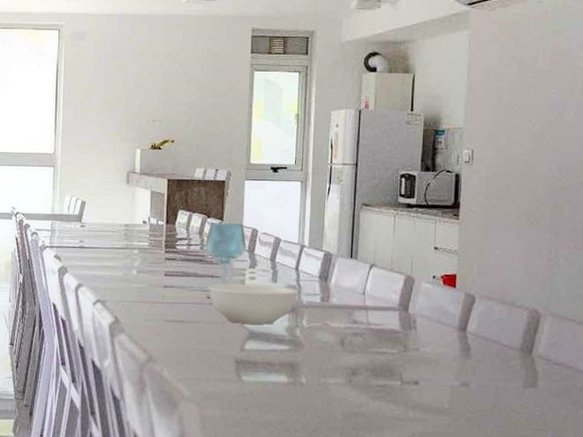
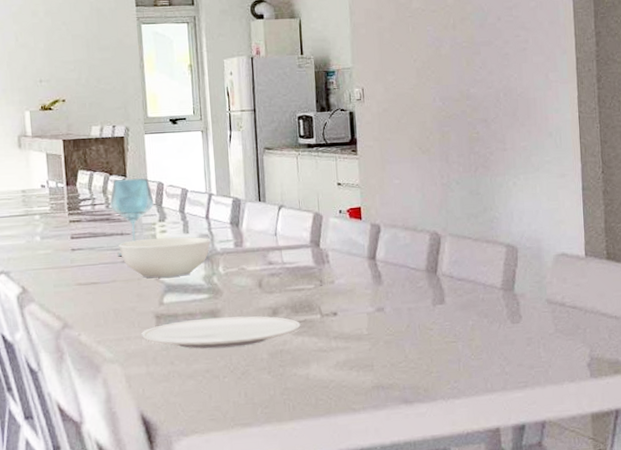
plate: none [220,369,379,403] -> present [142,316,301,349]

